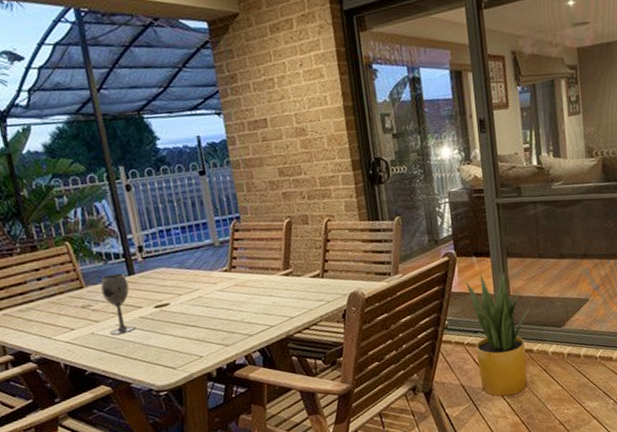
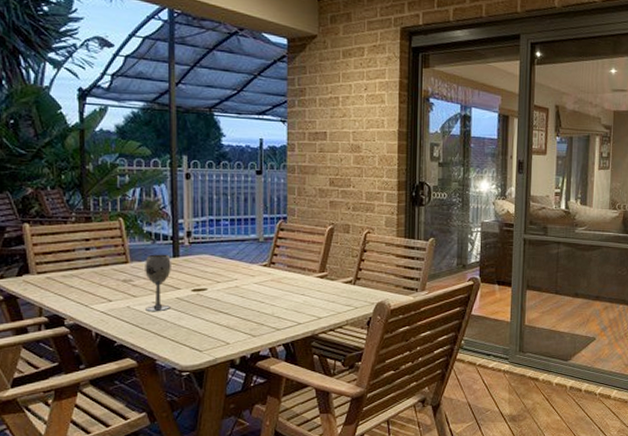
planter: present [466,271,530,397] -> none [485,301,541,420]

